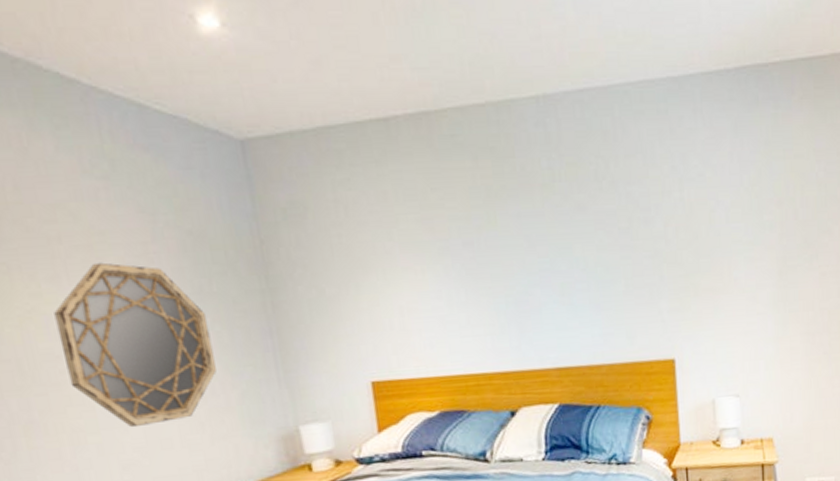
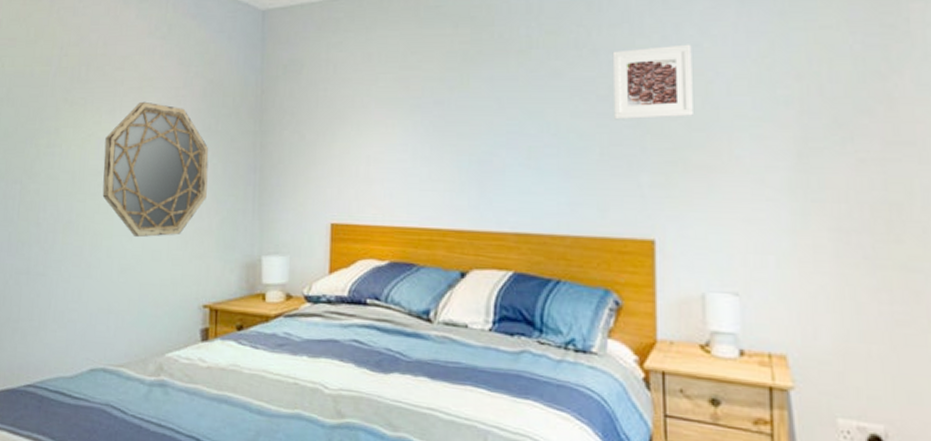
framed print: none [629,174,700,252] -> present [612,44,693,120]

